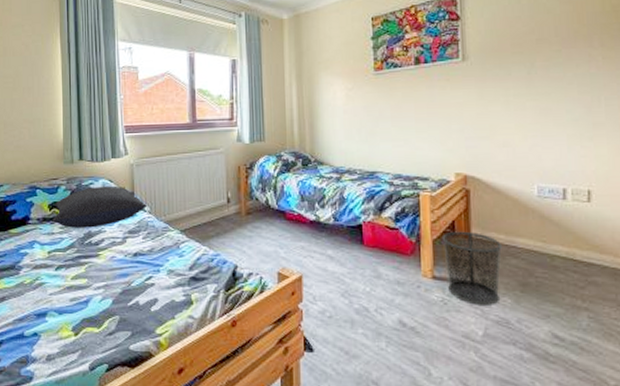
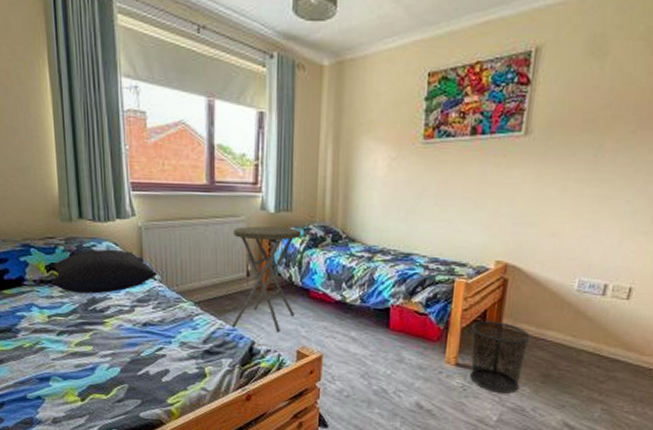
side table: none [214,156,275,255] -> present [231,226,302,333]

